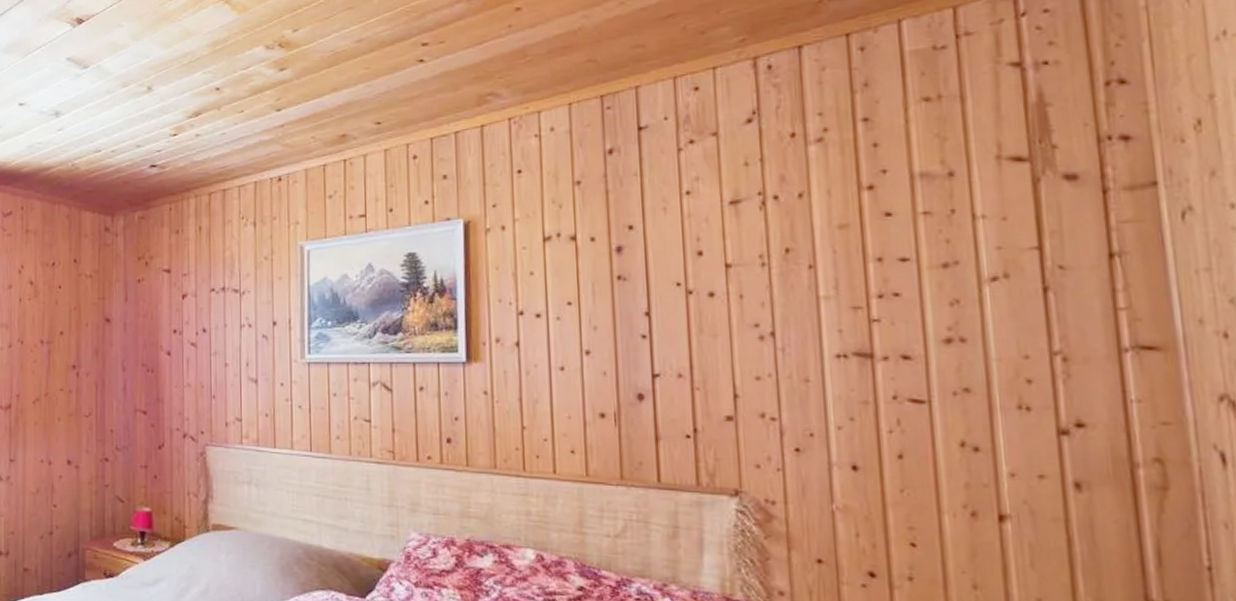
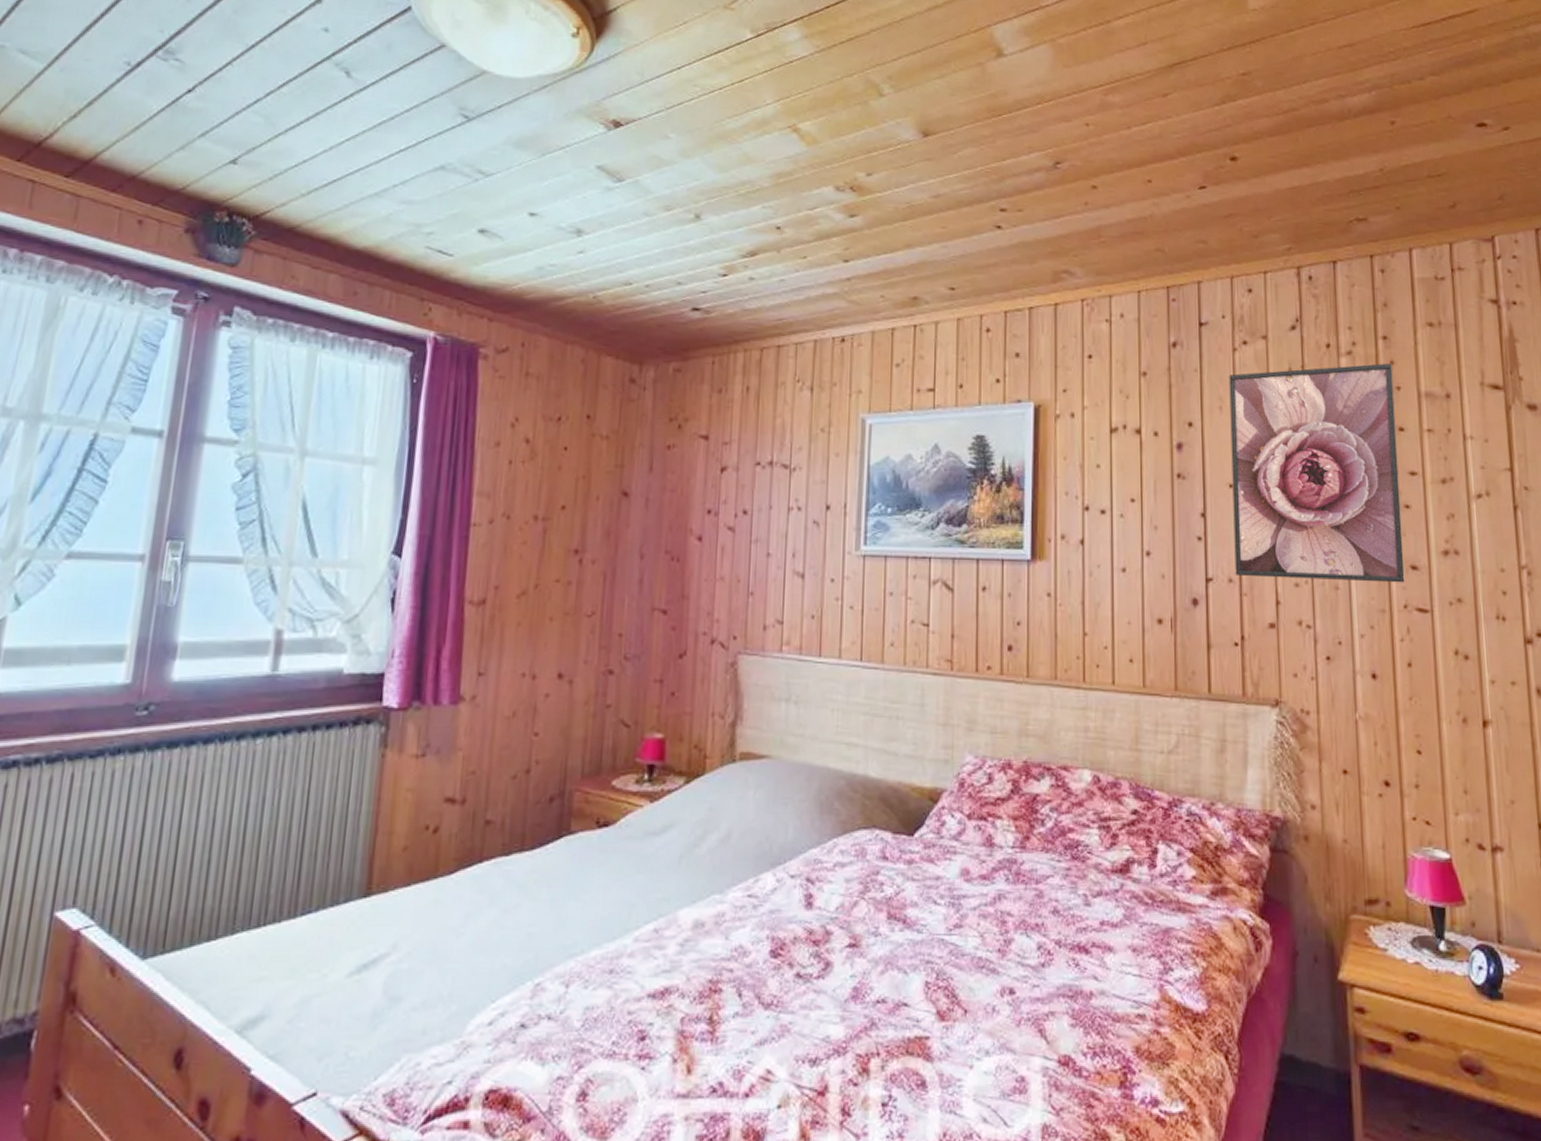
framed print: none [673,145,894,374] -> present [1229,363,1405,583]

